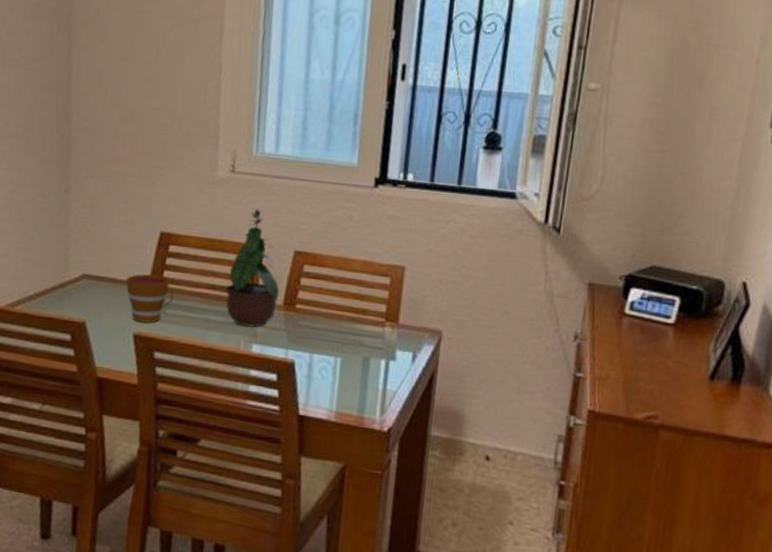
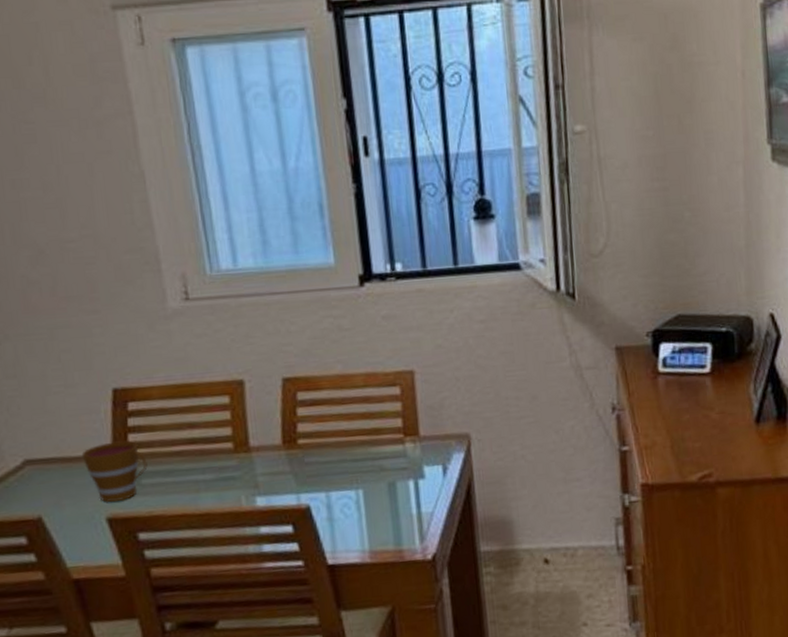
potted plant: present [225,209,280,328] -> none [208,338,276,479]

